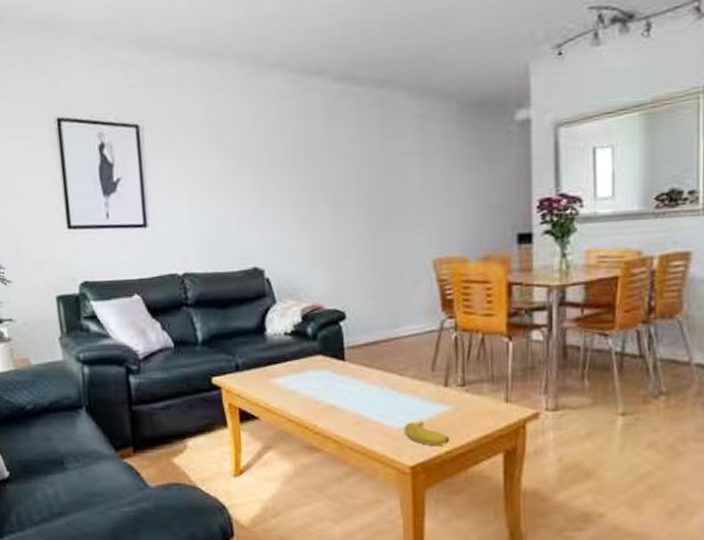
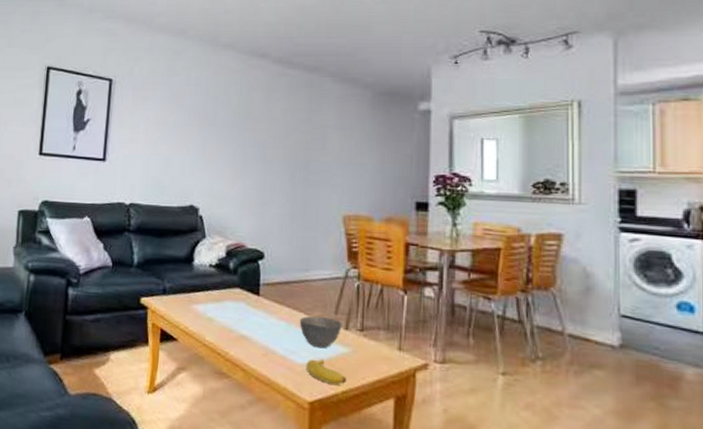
bowl: none [392,375,441,410] -> present [299,315,342,348]

